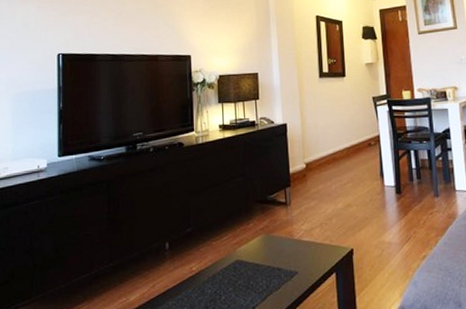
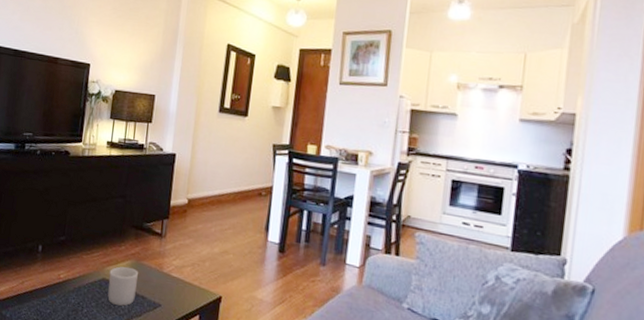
mug: none [242,242,272,285] -> present [107,266,139,306]

